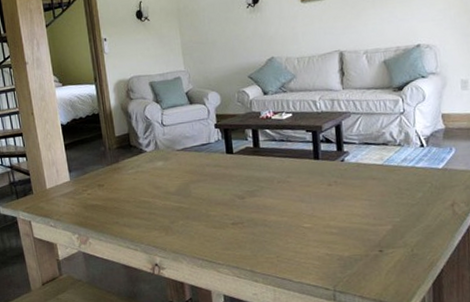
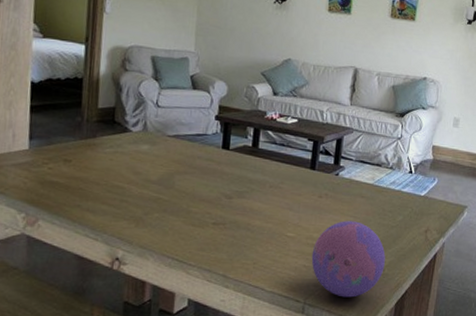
decorative ball: none [332,204,413,282] -> present [311,221,385,298]

